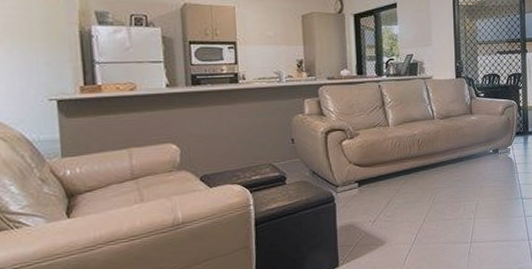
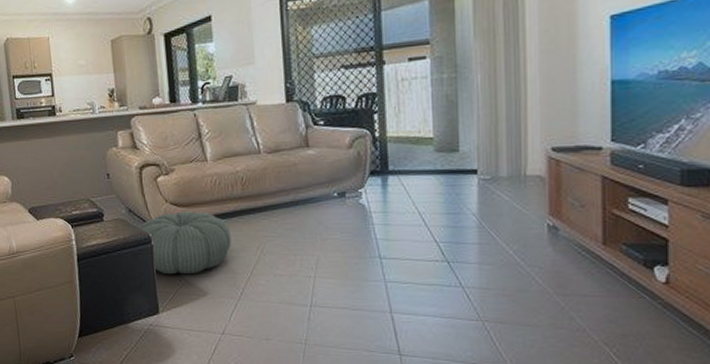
pouf: none [322,170,408,229] -> present [138,211,232,275]

